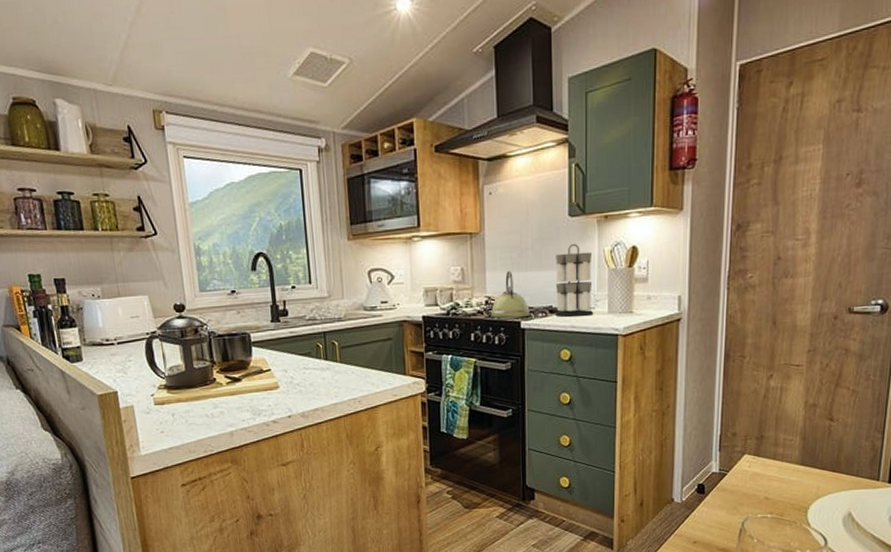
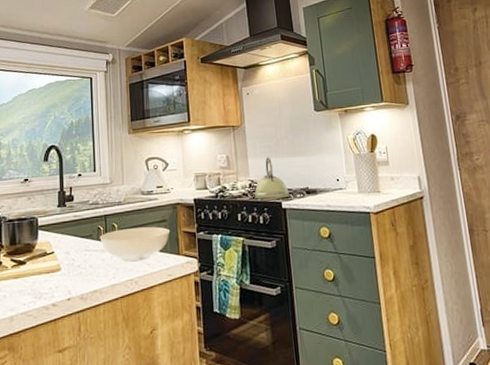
bowl: none [319,345,396,381] -> present [99,226,171,262]
spice rack: present [555,243,593,318] -> none [307,133,345,198]

